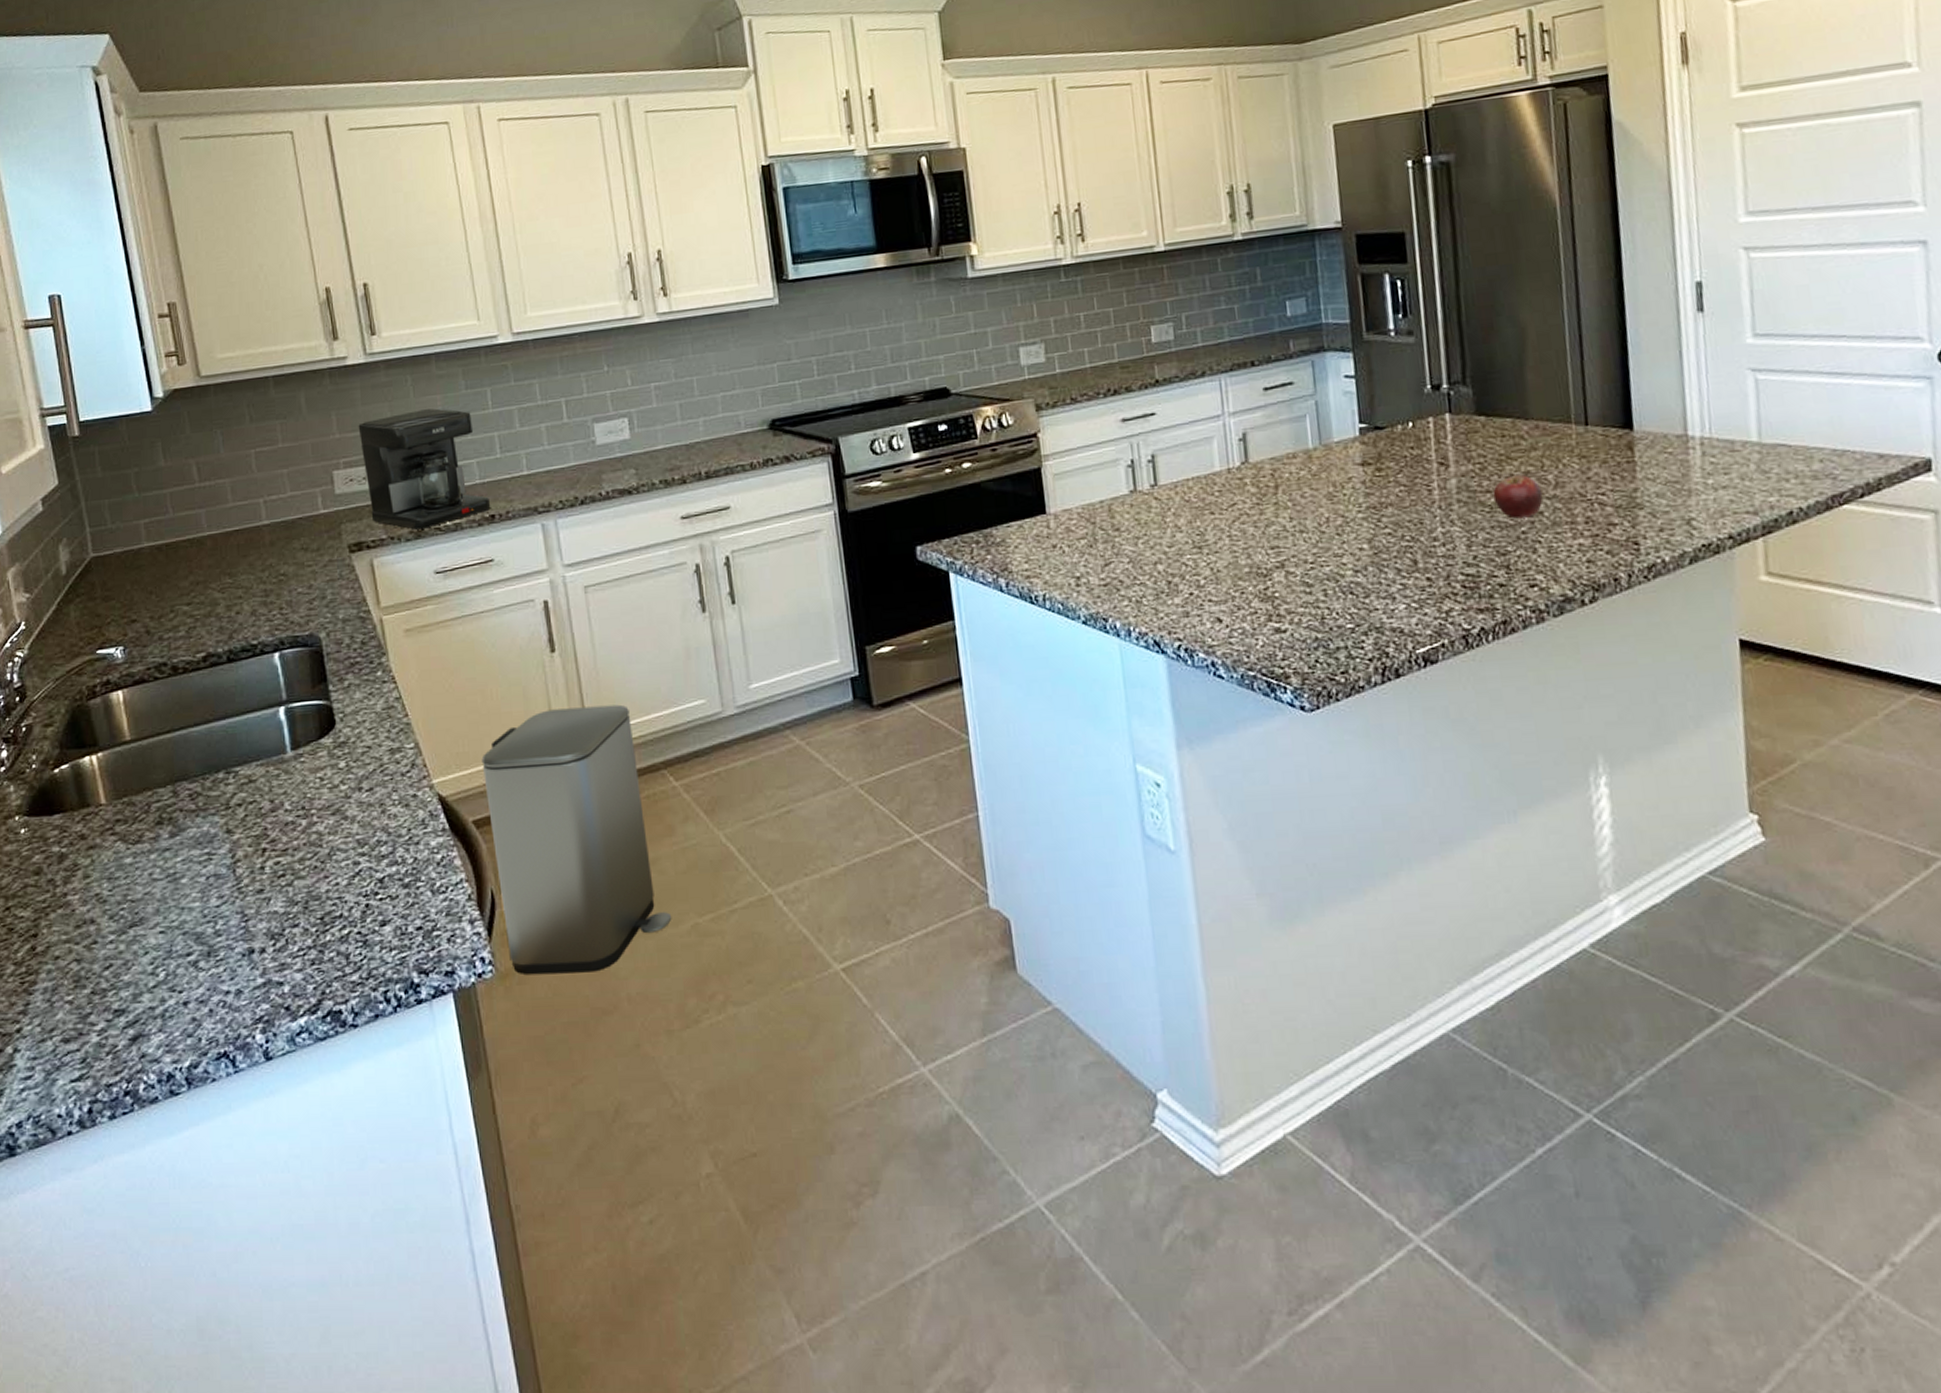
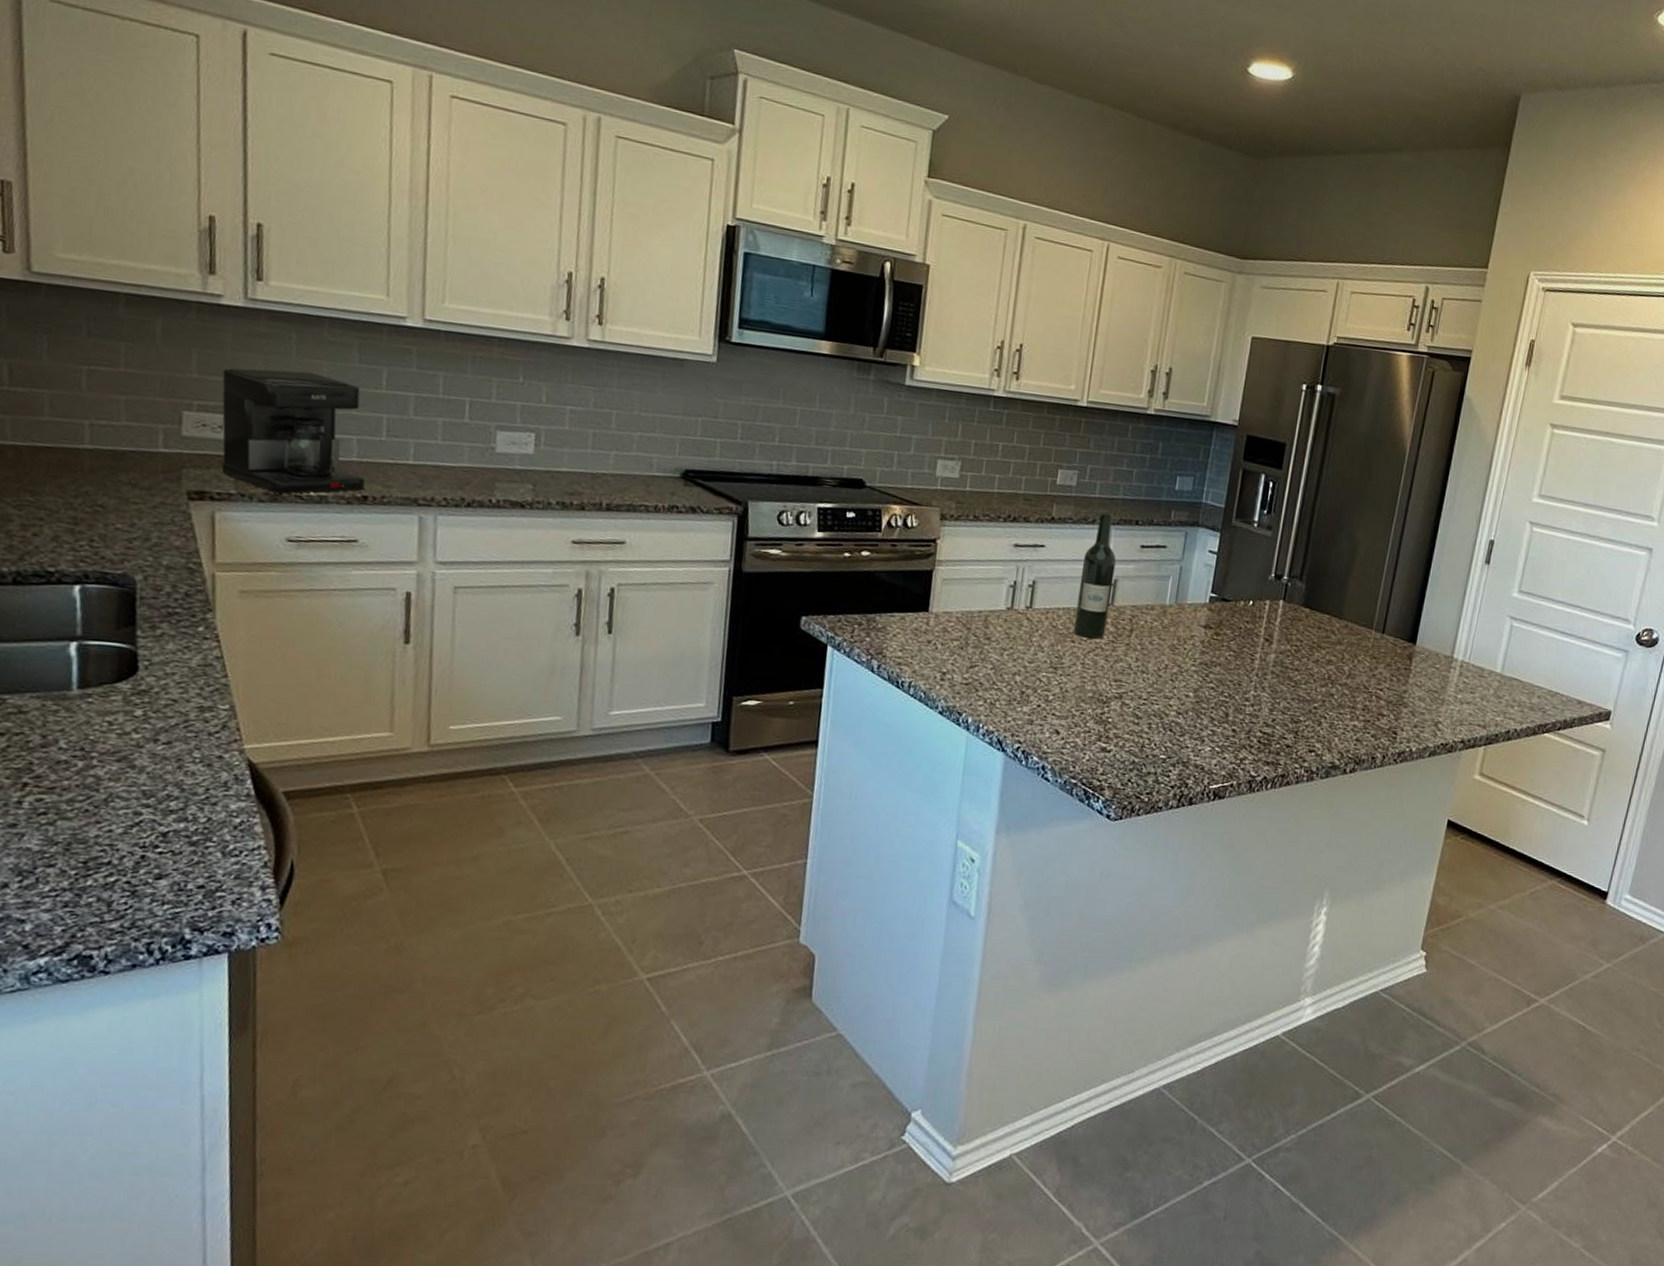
pedal bin: present [481,704,672,976] -> none [300,698,485,952]
wine bottle: none [1201,361,1248,506] -> present [1073,512,1116,639]
fruit: present [1492,475,1543,519] -> none [1299,661,1338,697]

